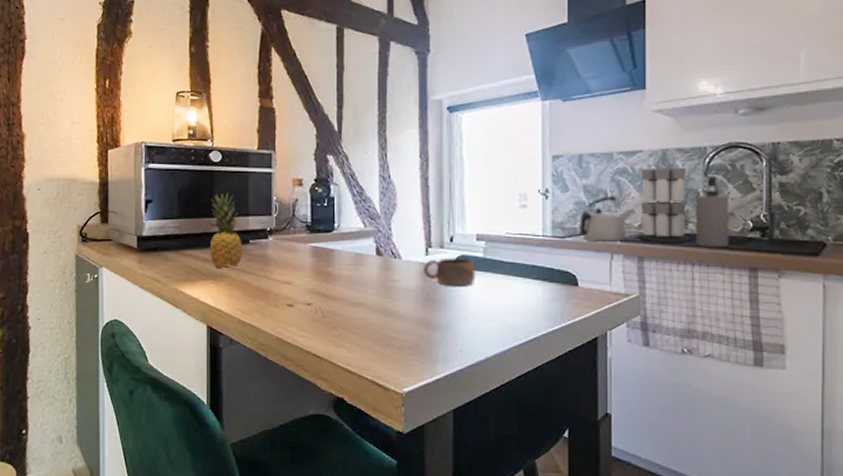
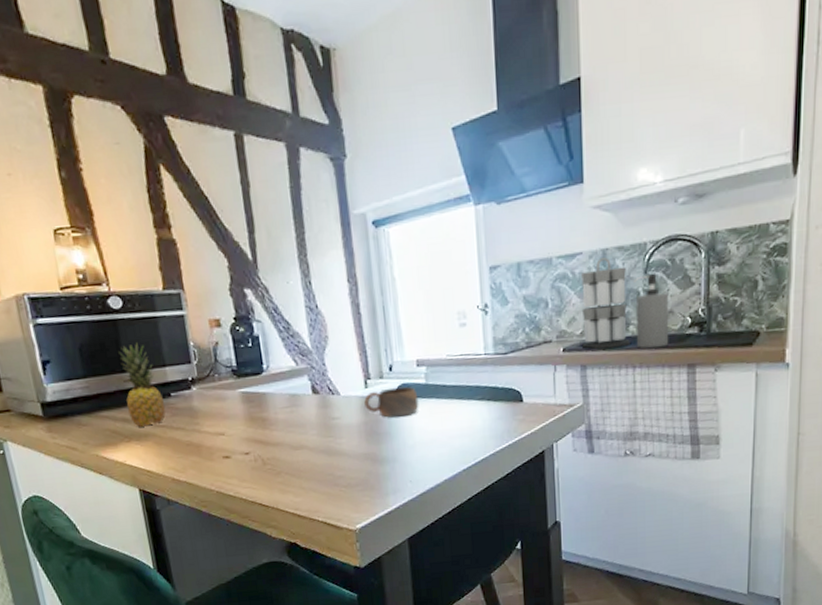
kettle: present [580,195,631,243] -> none [521,304,573,356]

